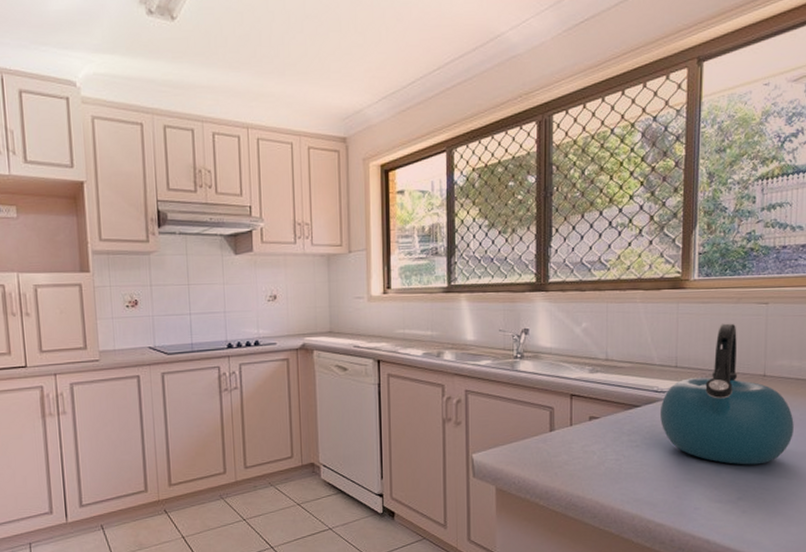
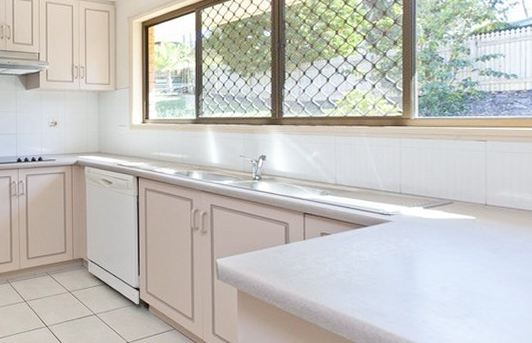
kettle: present [659,323,794,465] -> none [386,157,518,285]

